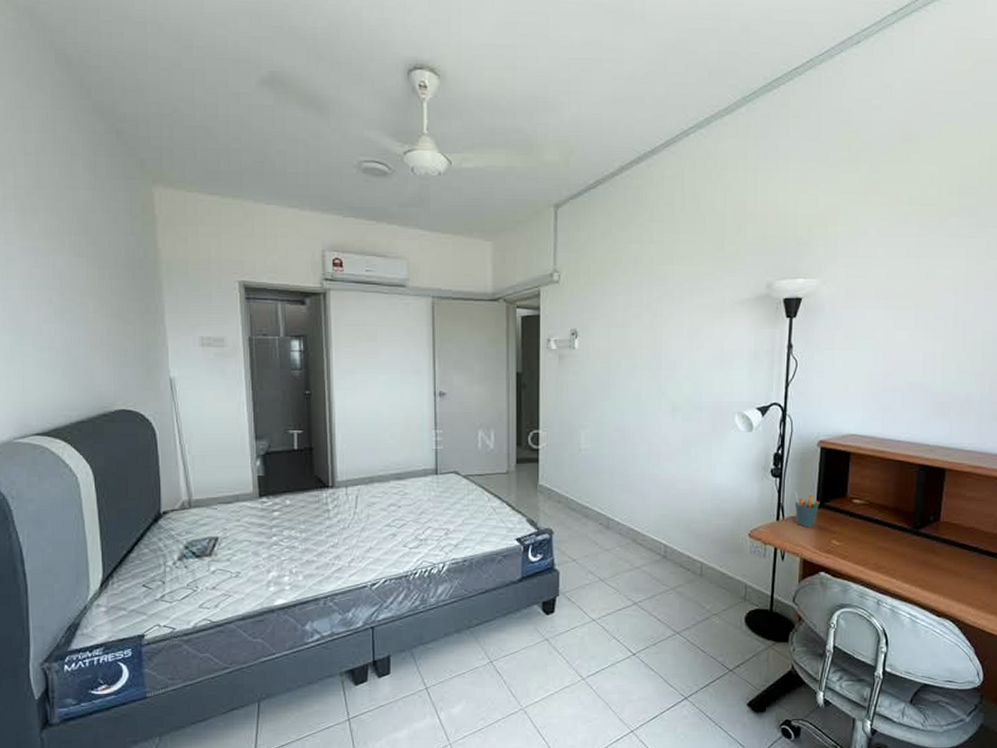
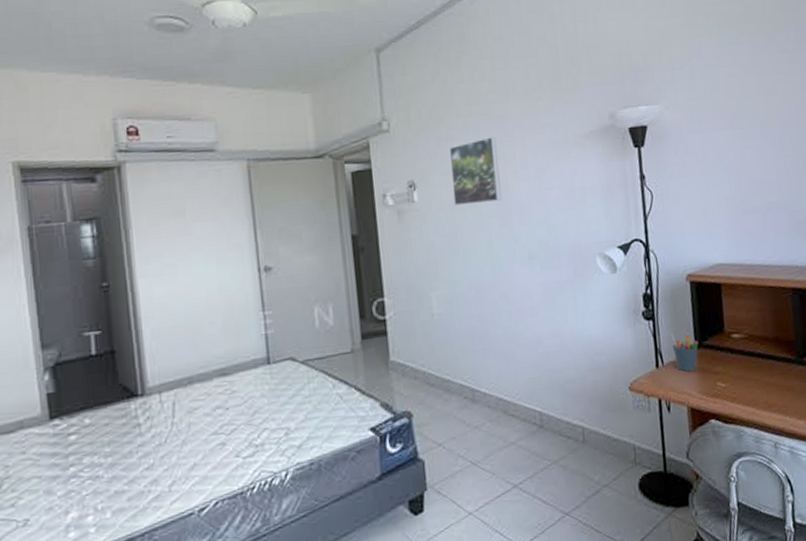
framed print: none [611,296,656,356] -> present [448,137,502,206]

